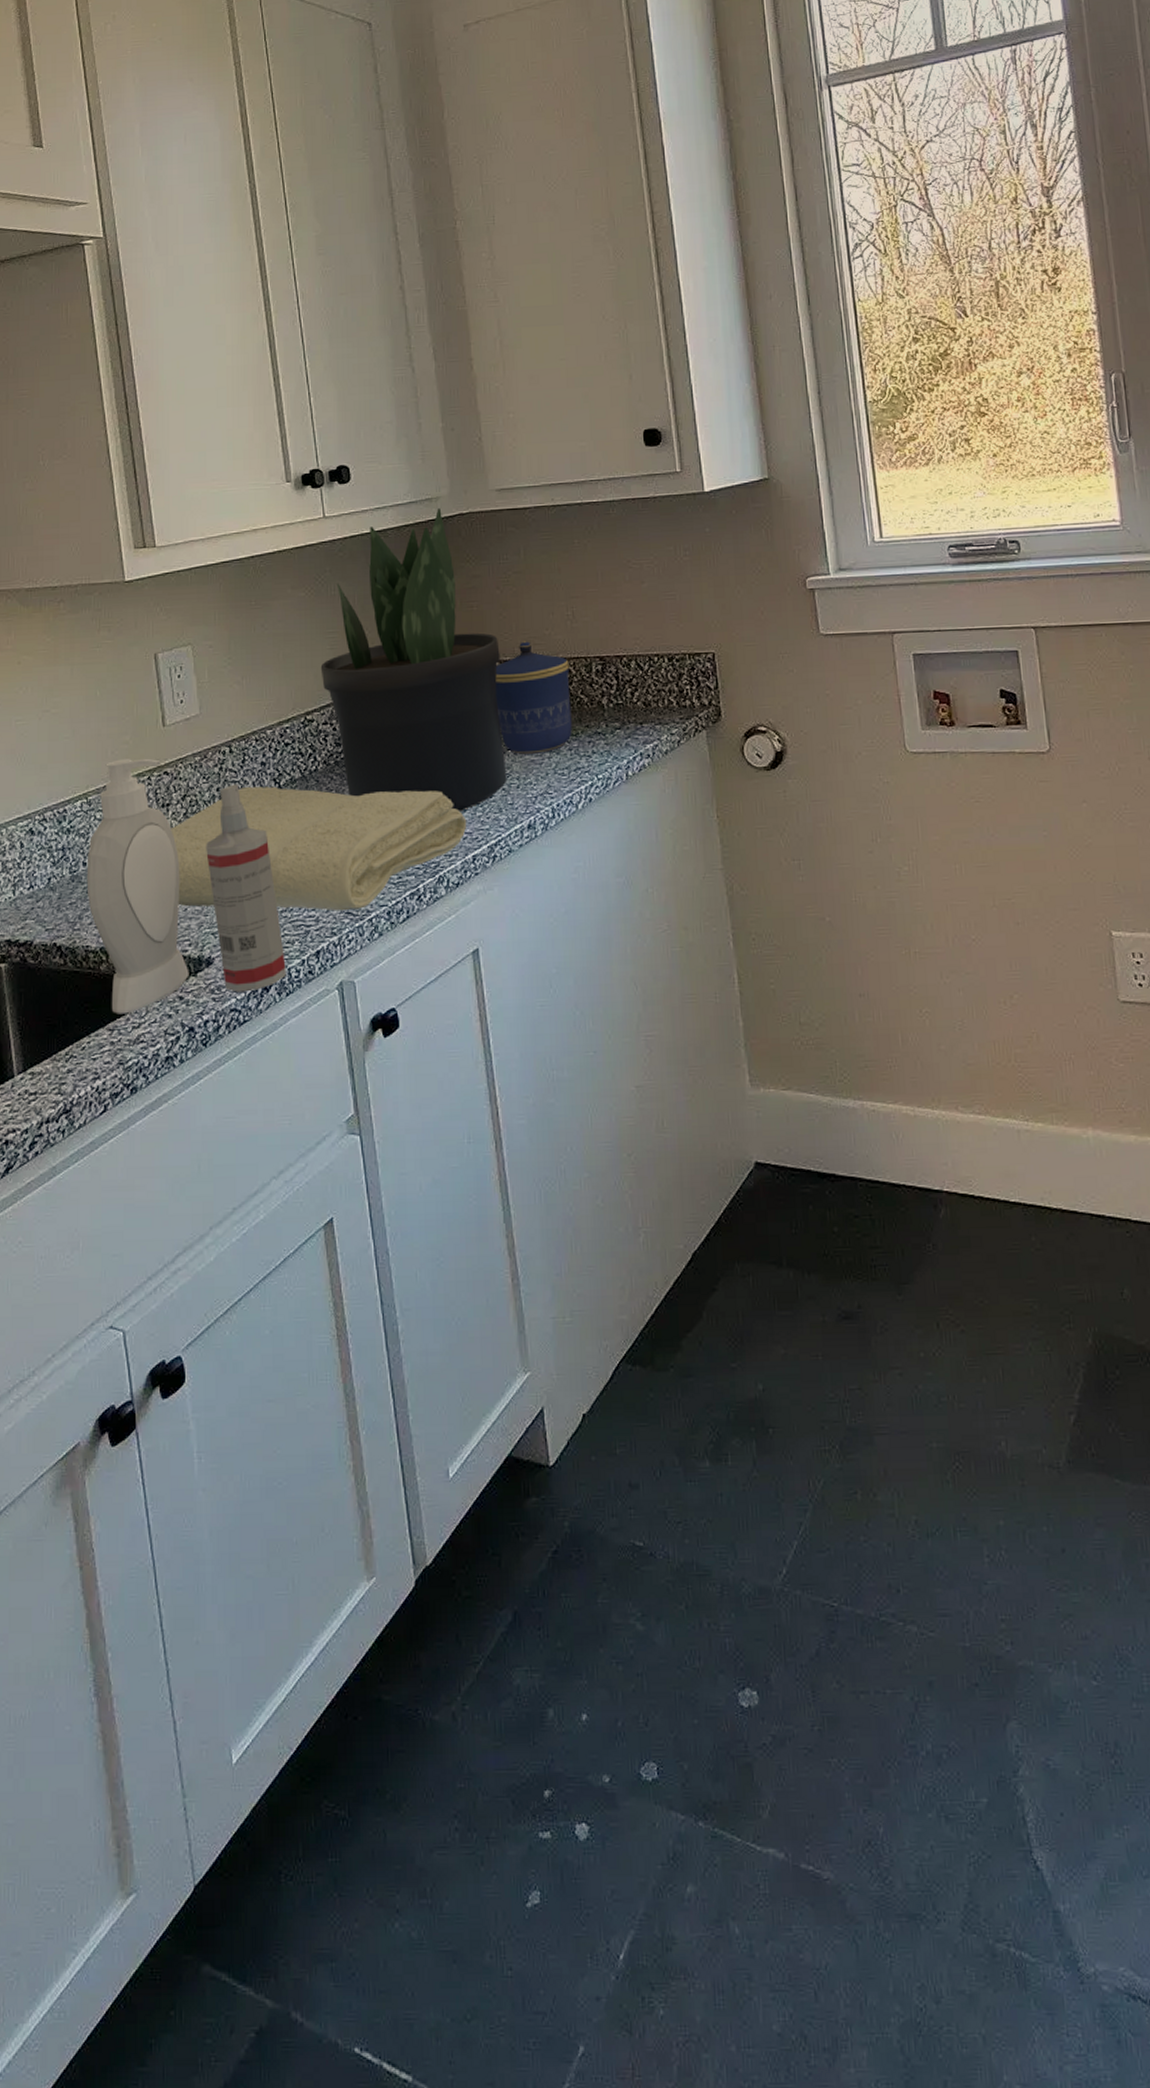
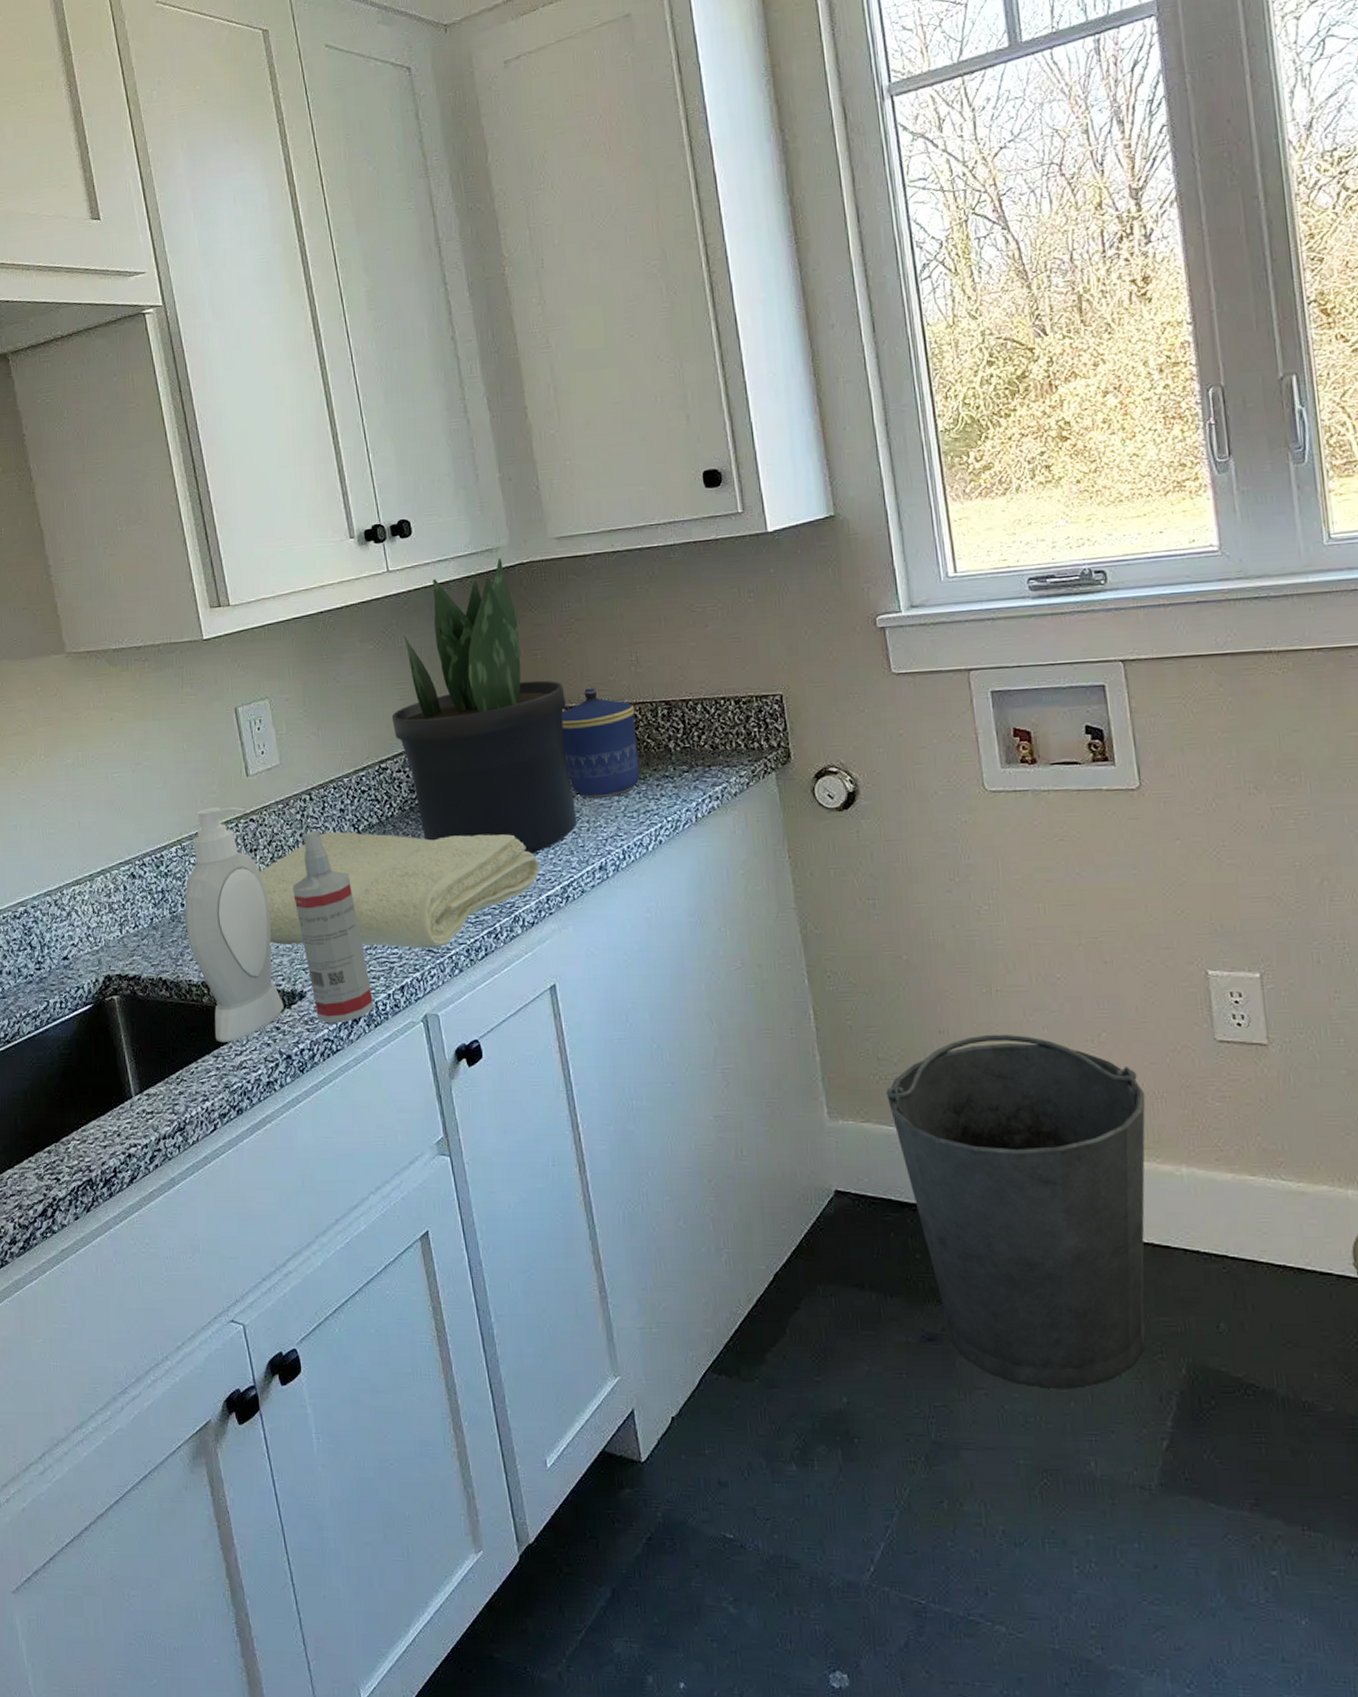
bucket: none [807,996,1055,1365] -> present [886,1034,1146,1389]

